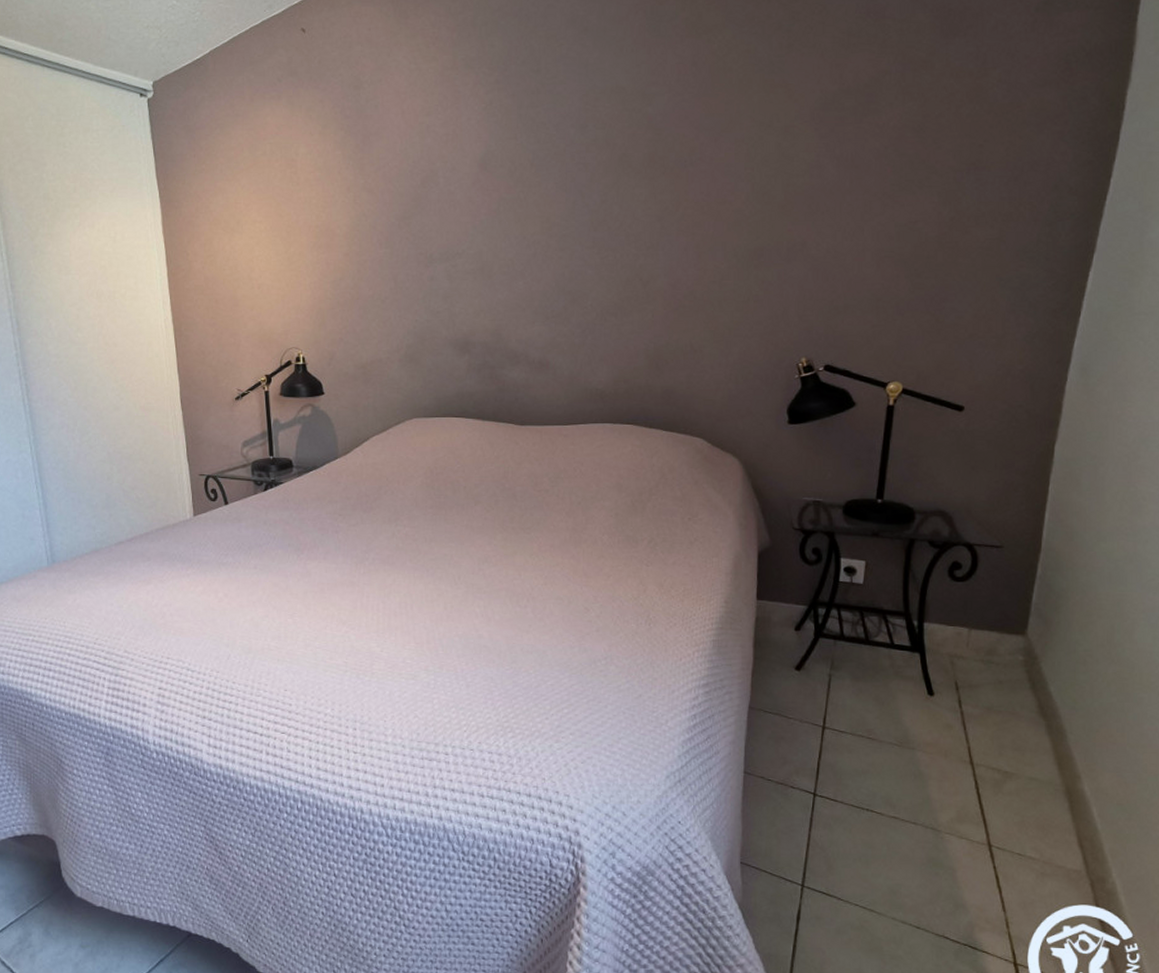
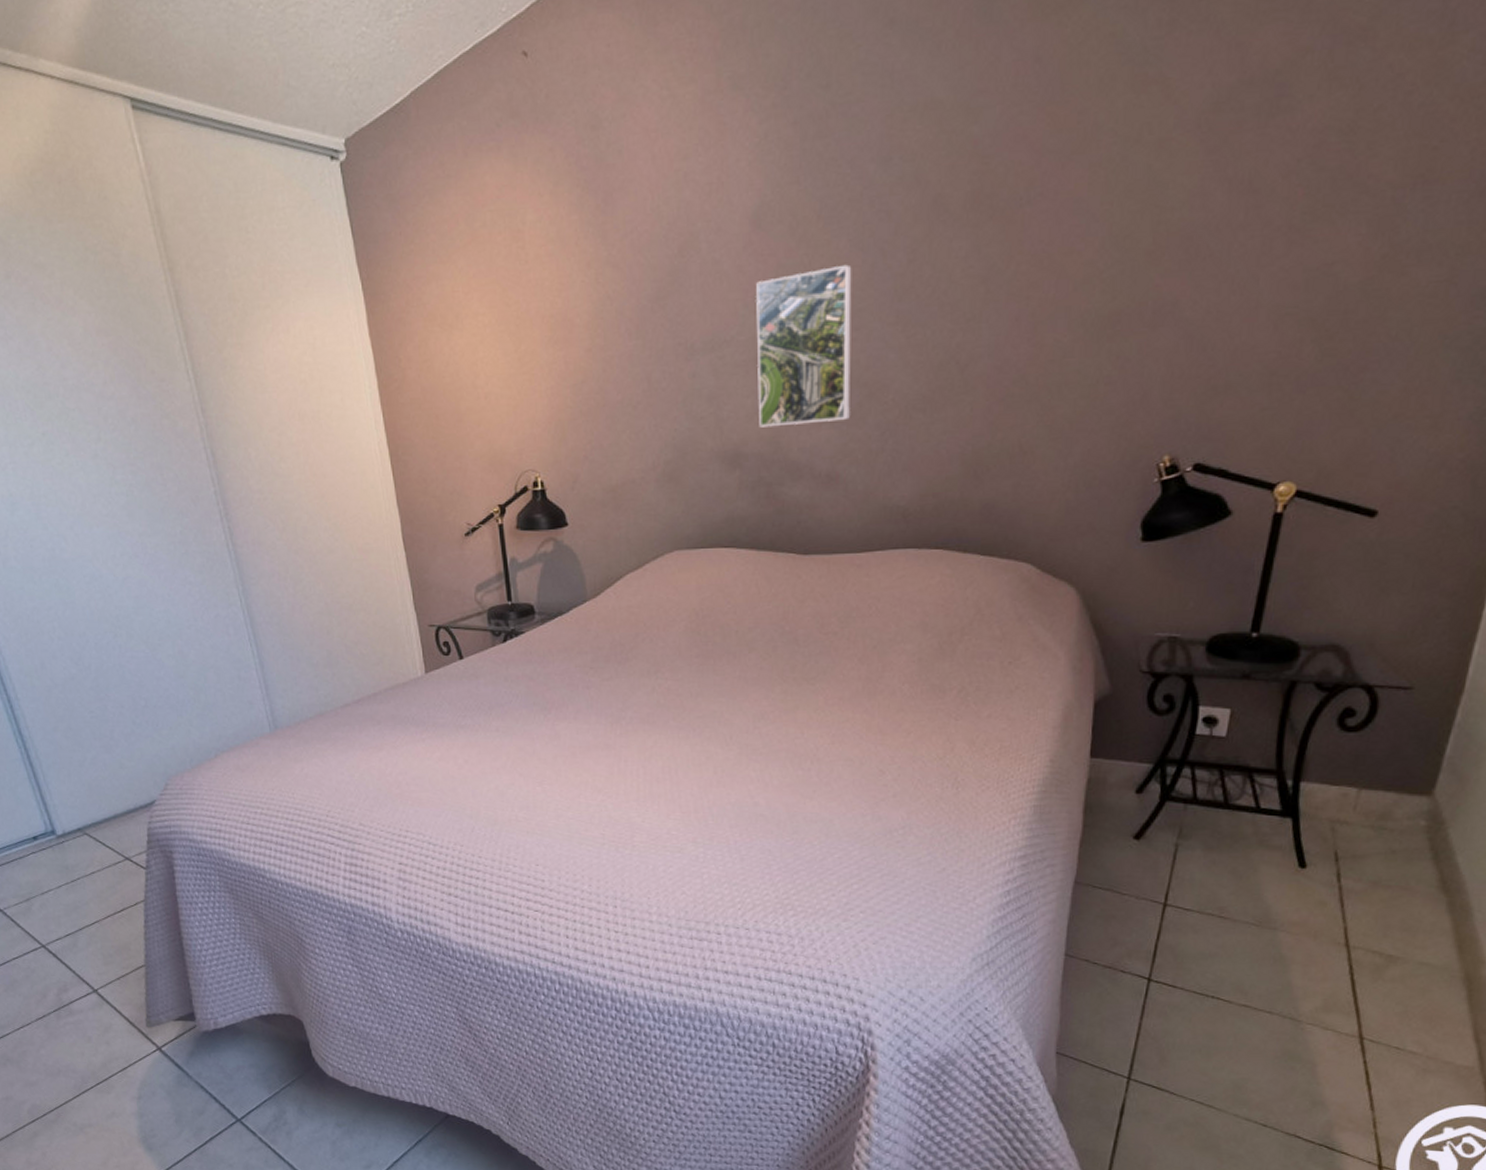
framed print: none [483,201,558,322] -> present [756,264,852,428]

